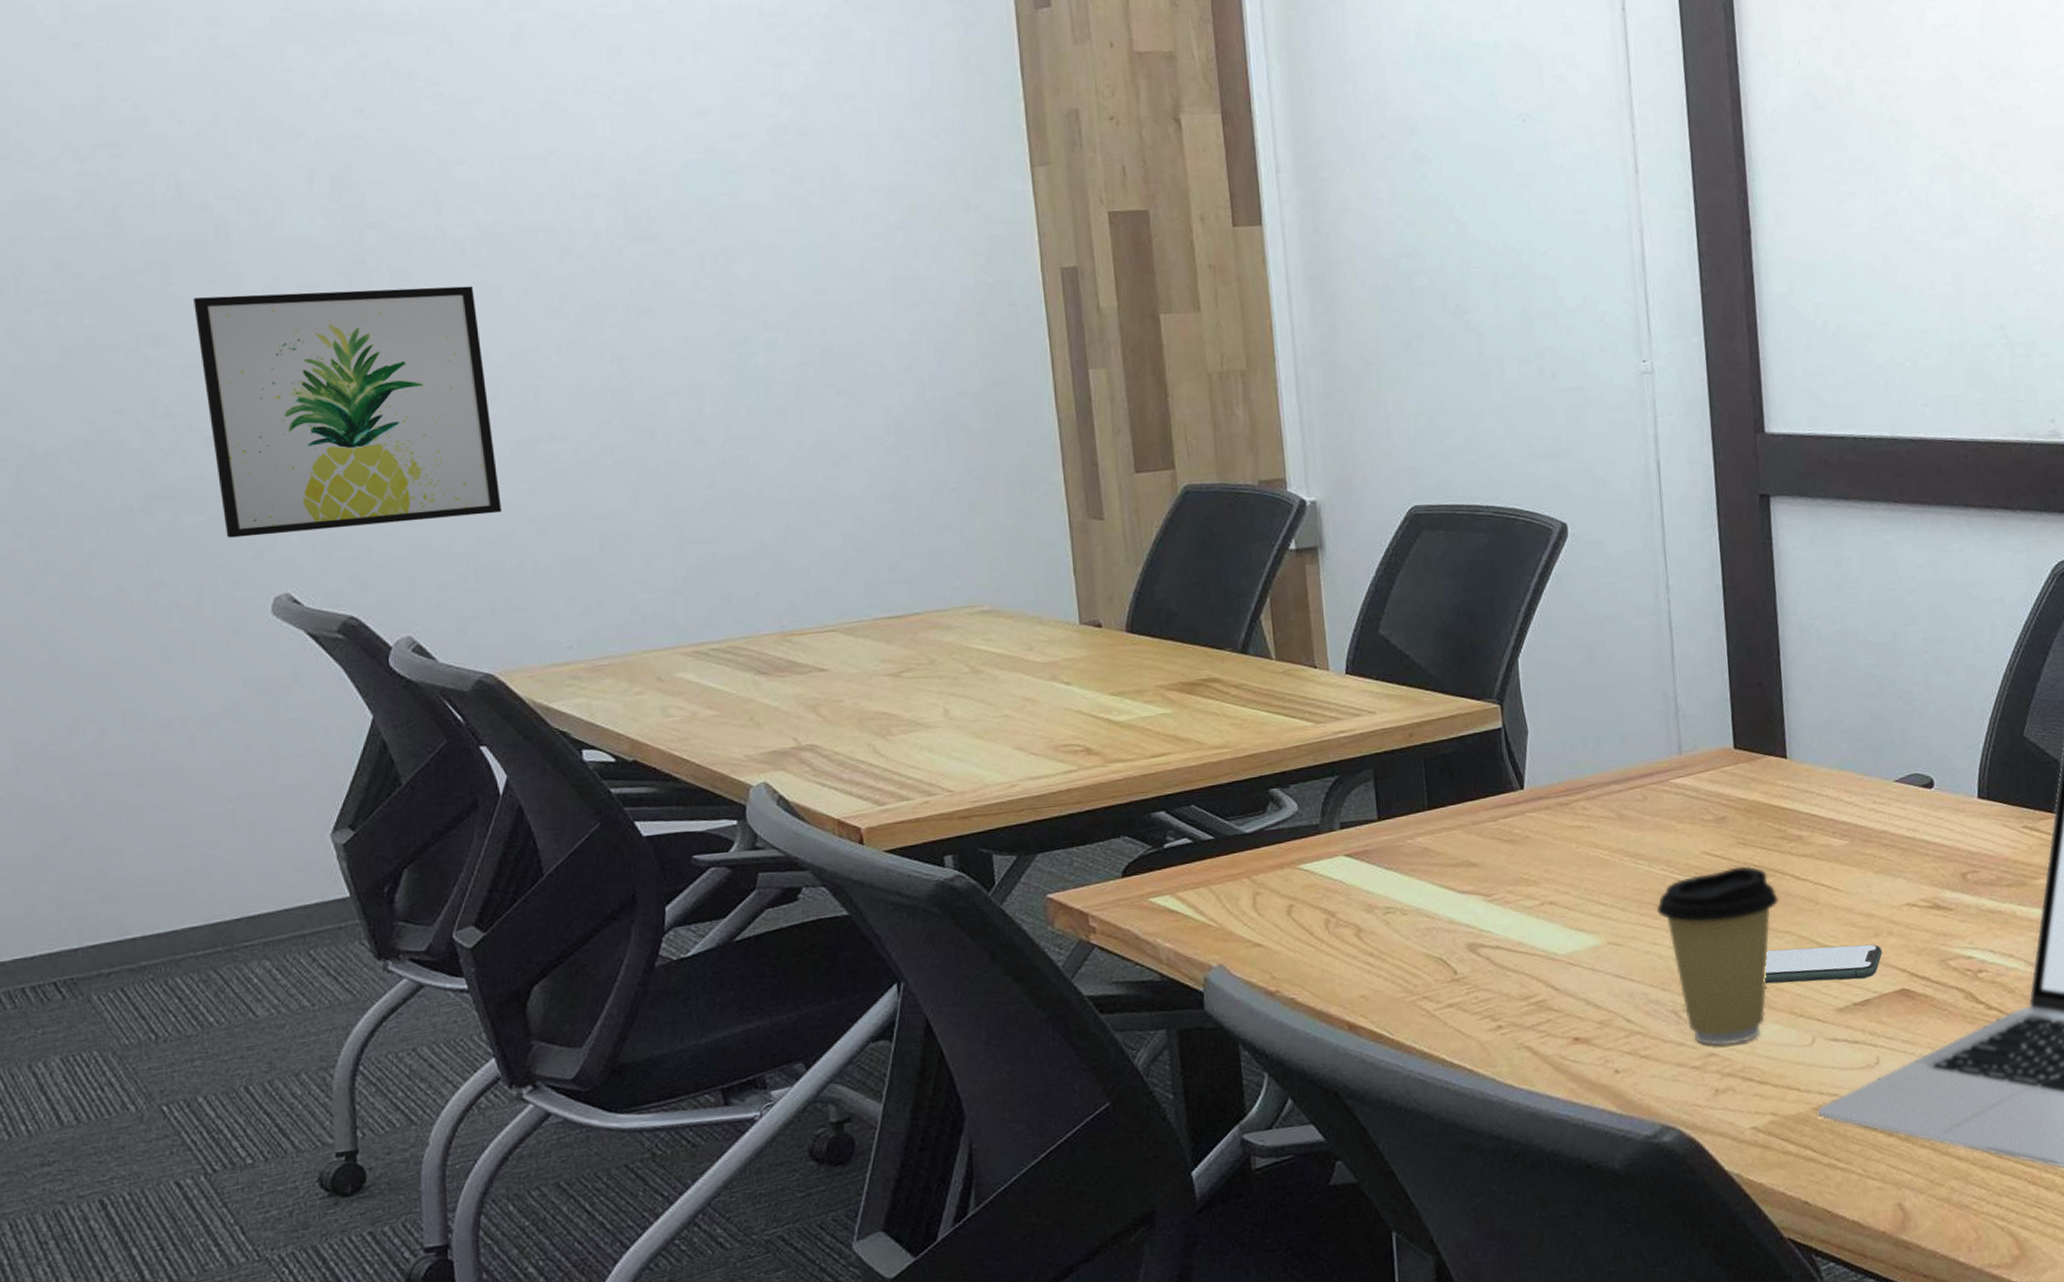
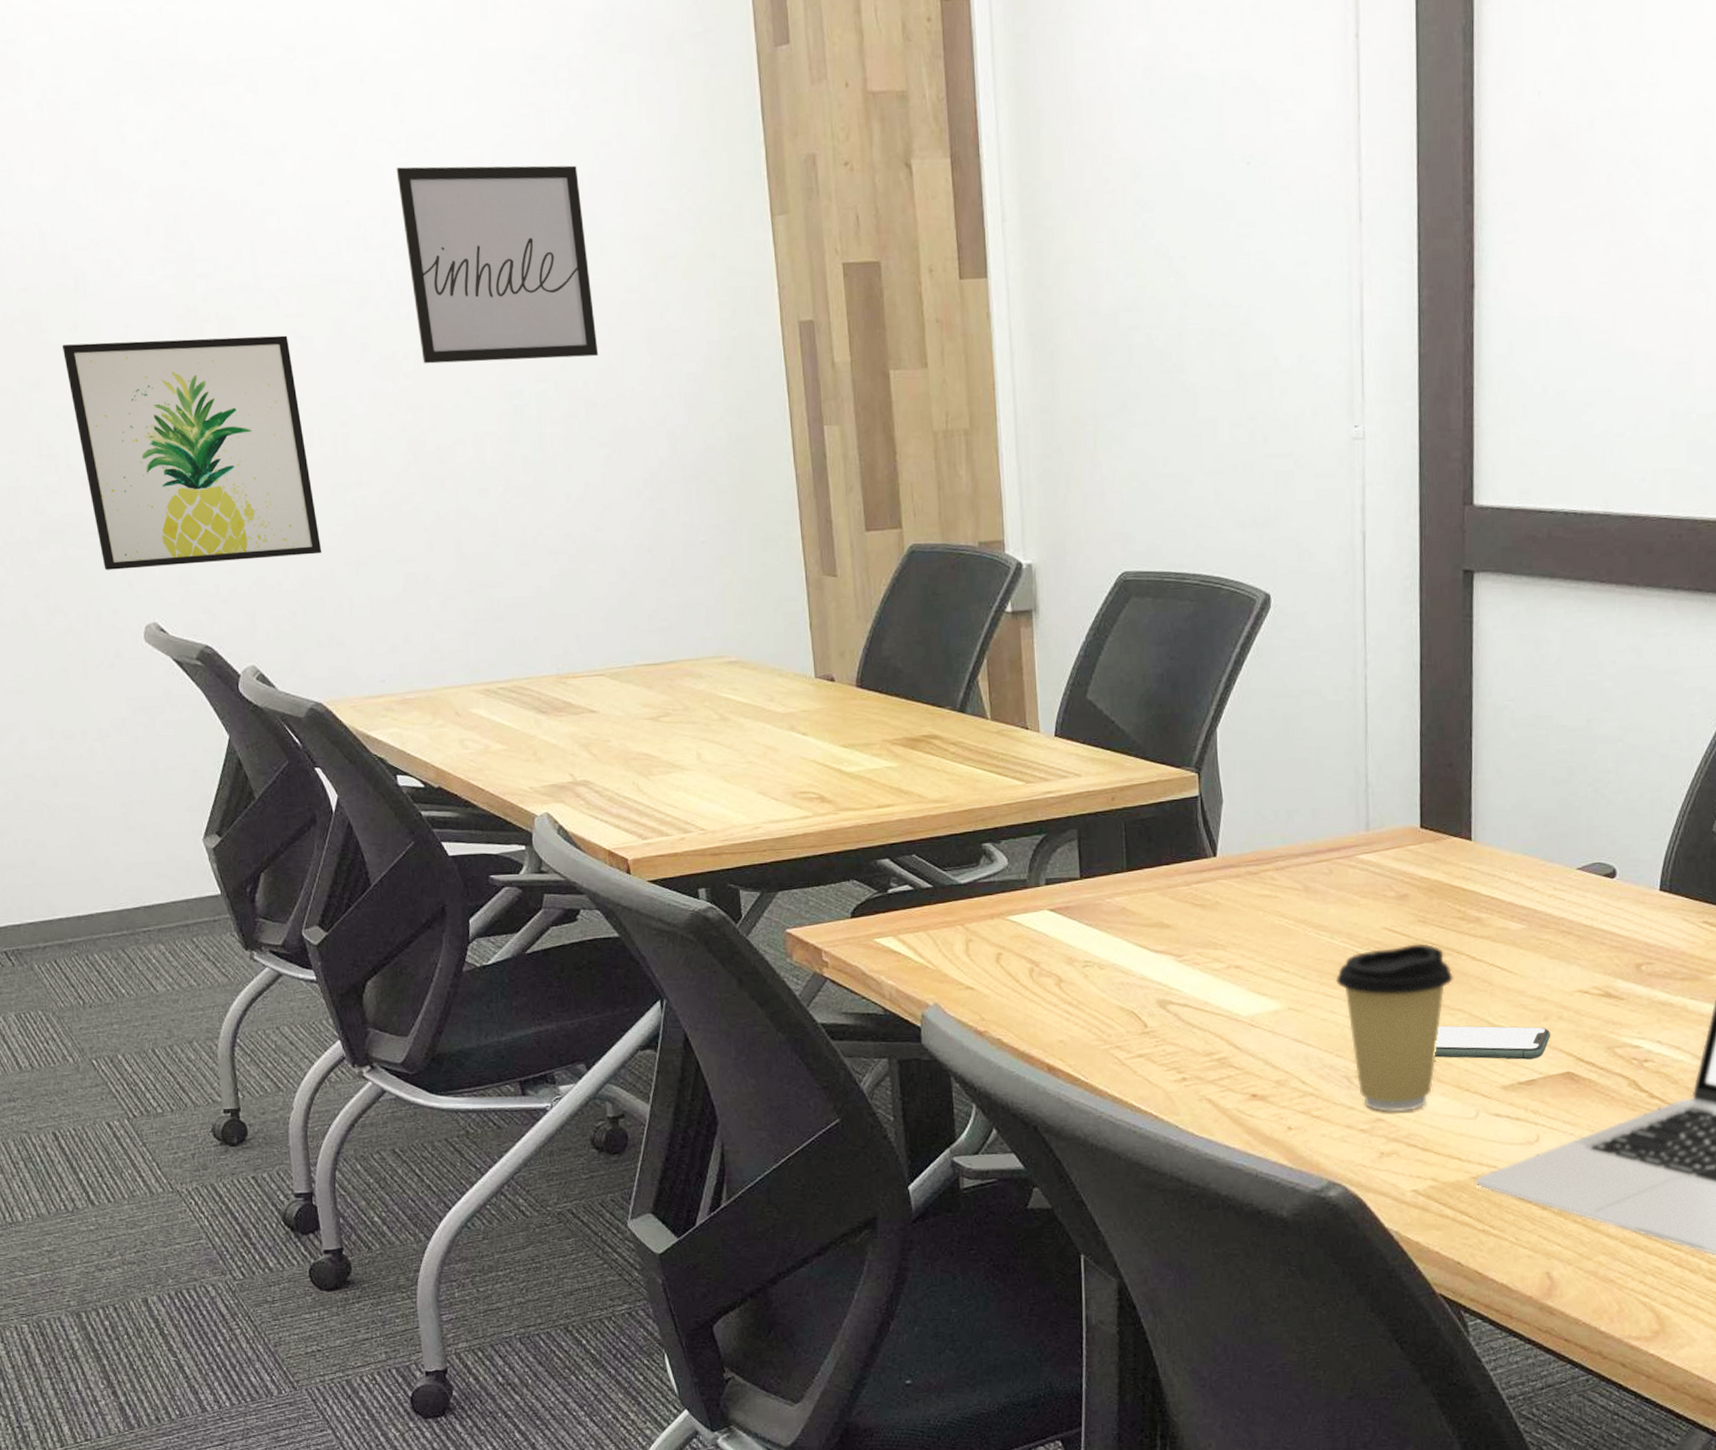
wall art: none [610,117,838,314] -> present [396,165,599,364]

